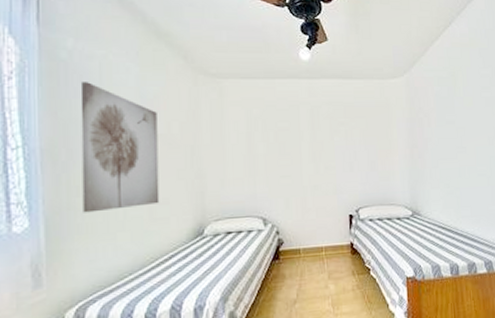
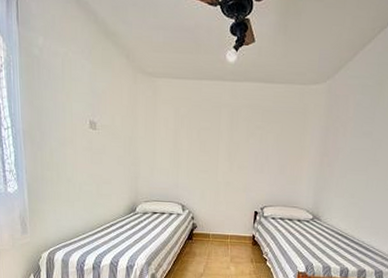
wall art: present [80,82,160,213] -> none [48,76,105,184]

